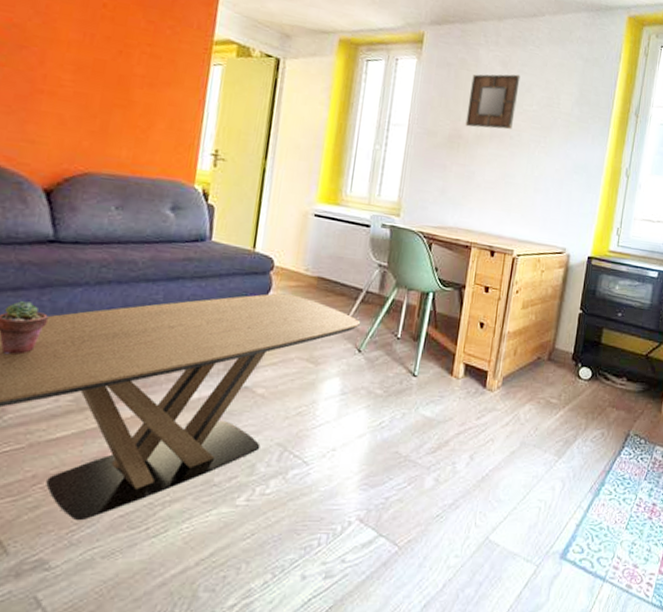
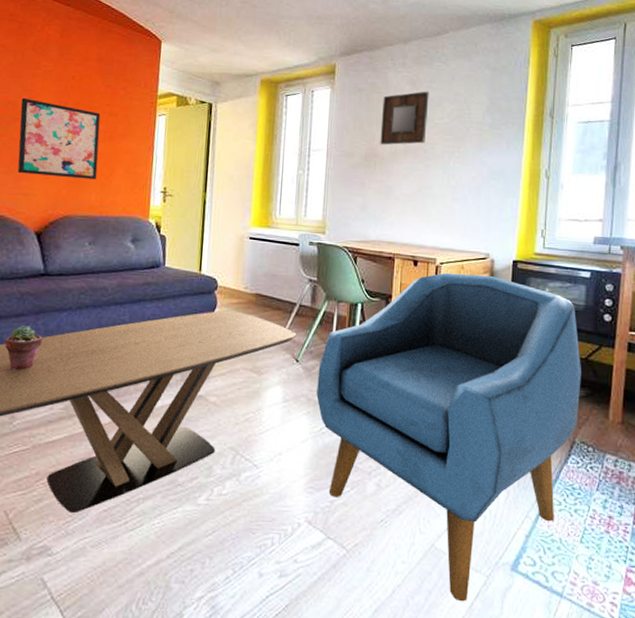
wall art: none [22,21,139,133] -> present [17,97,101,180]
armchair: none [378,265,642,592] -> present [316,272,581,602]

